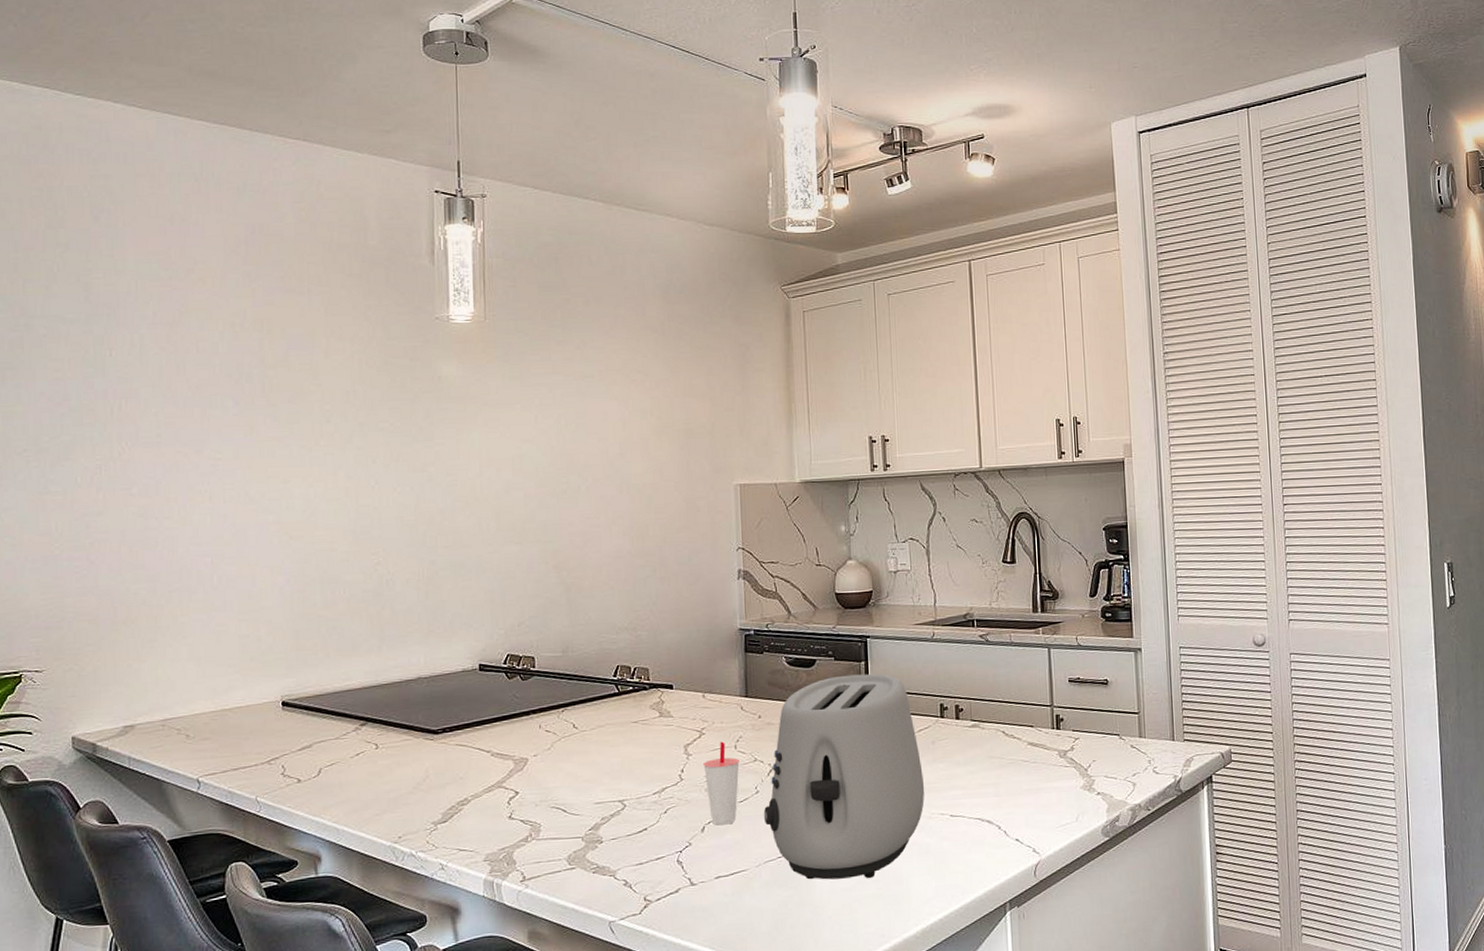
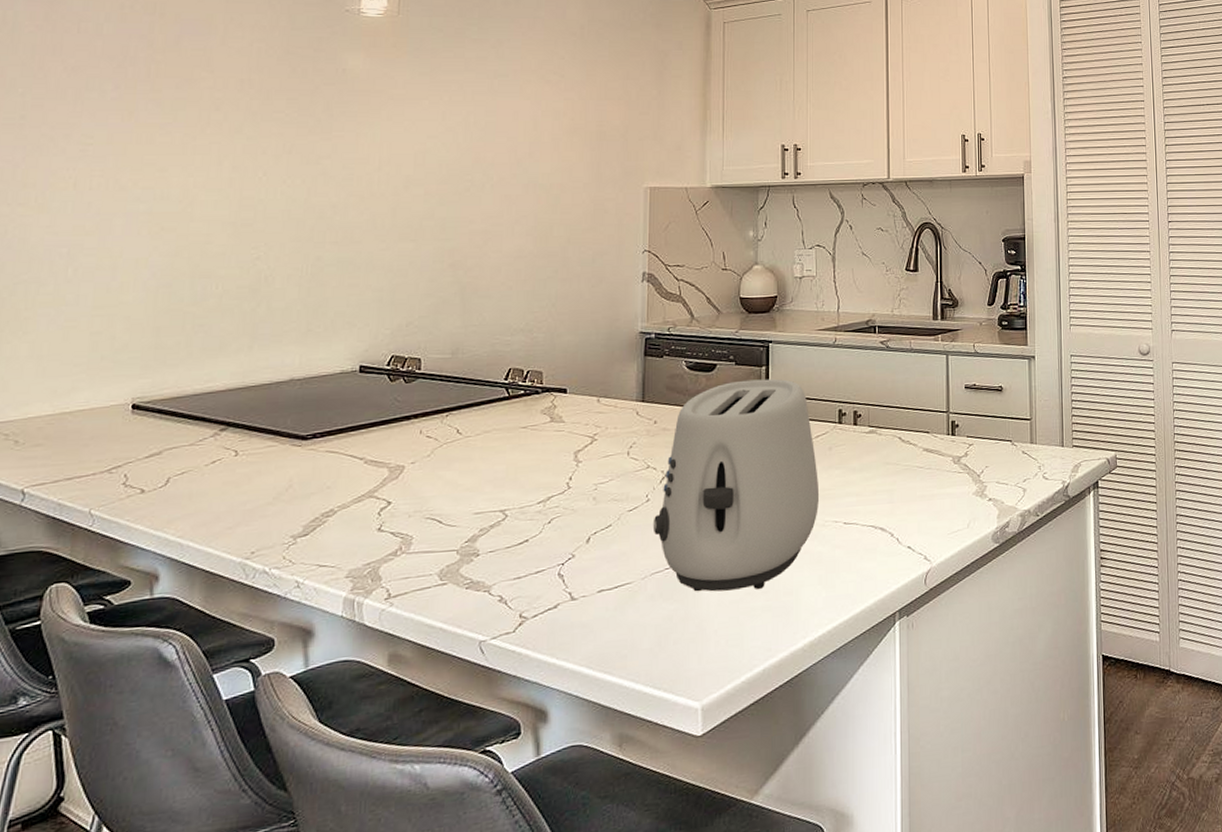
cup: present [703,741,740,825] -> none [593,447,631,536]

